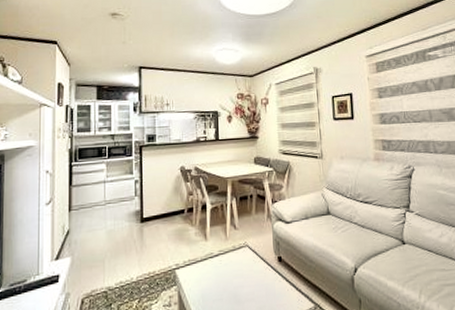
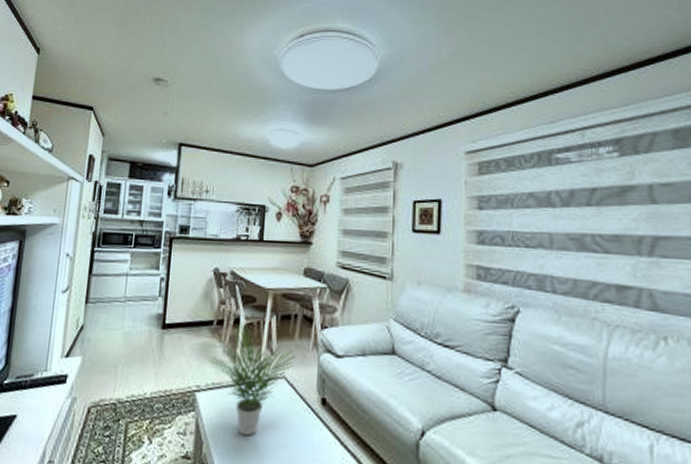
potted plant: none [184,208,255,298] -> present [209,324,297,436]

